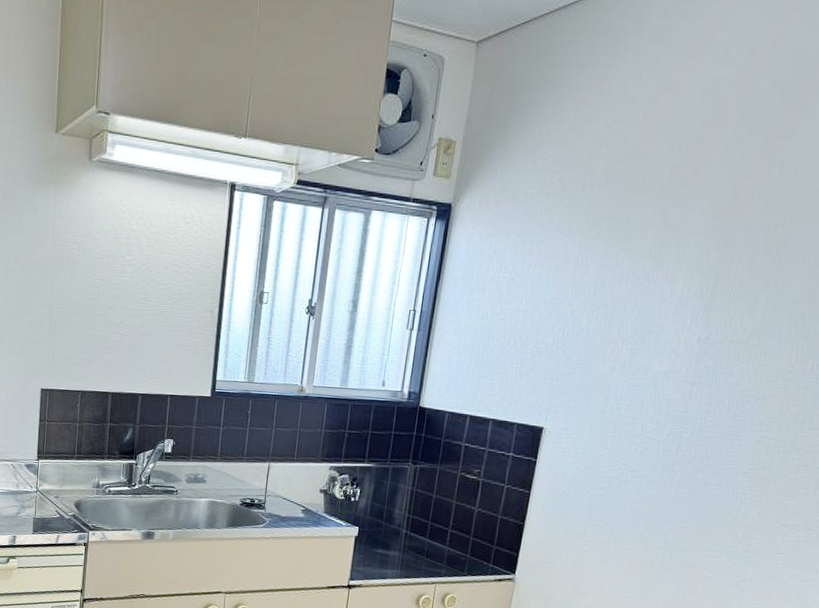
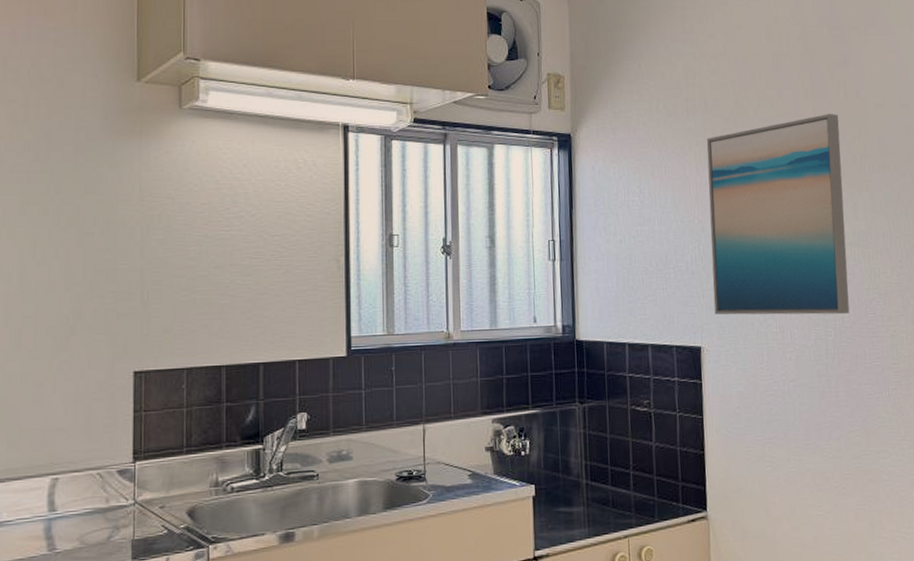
wall art: none [565,195,765,413] -> present [706,113,850,315]

